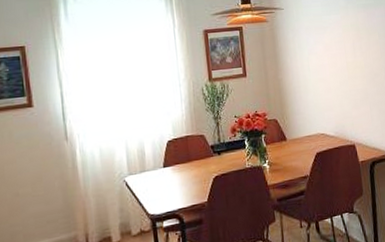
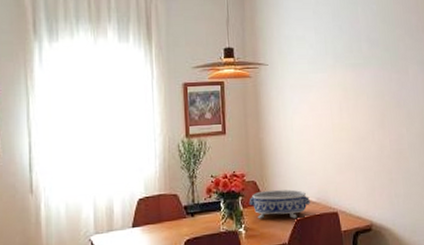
decorative bowl: none [271,125,329,154] -> present [249,189,310,219]

